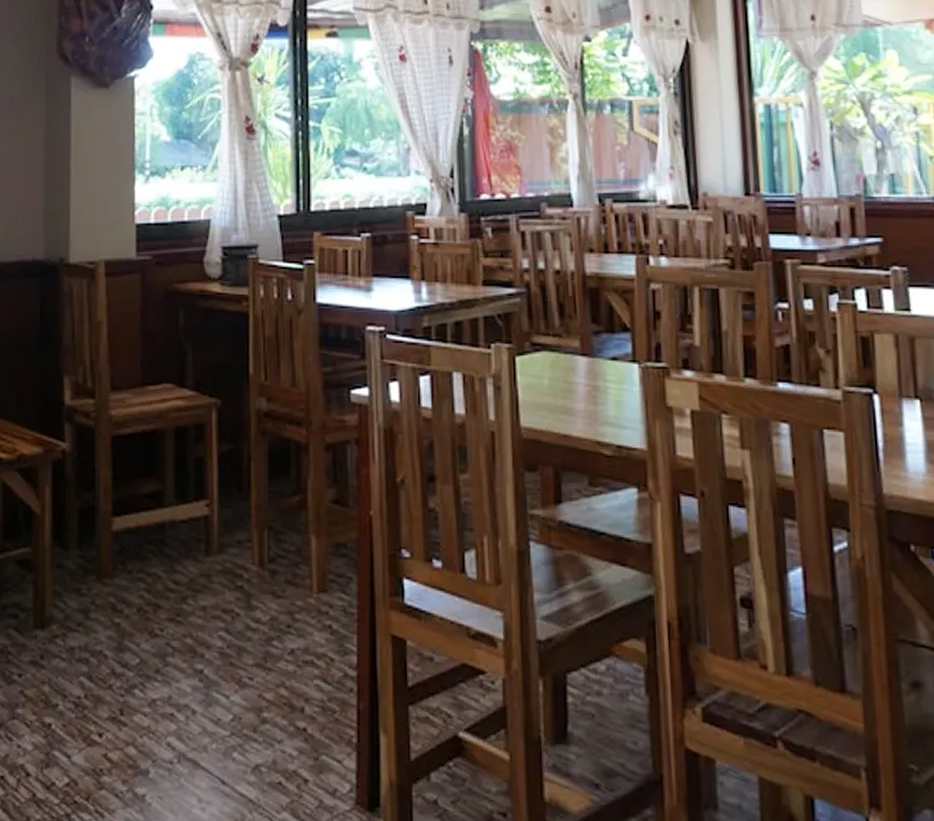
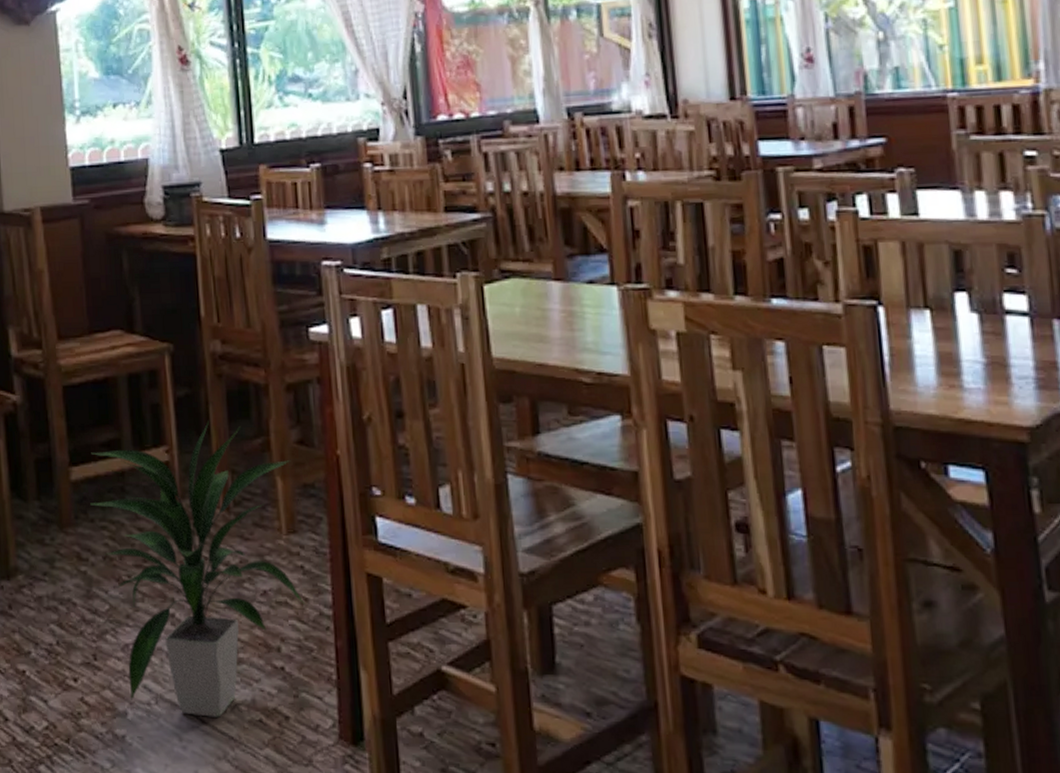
indoor plant: none [129,476,331,779] -> present [90,420,306,717]

